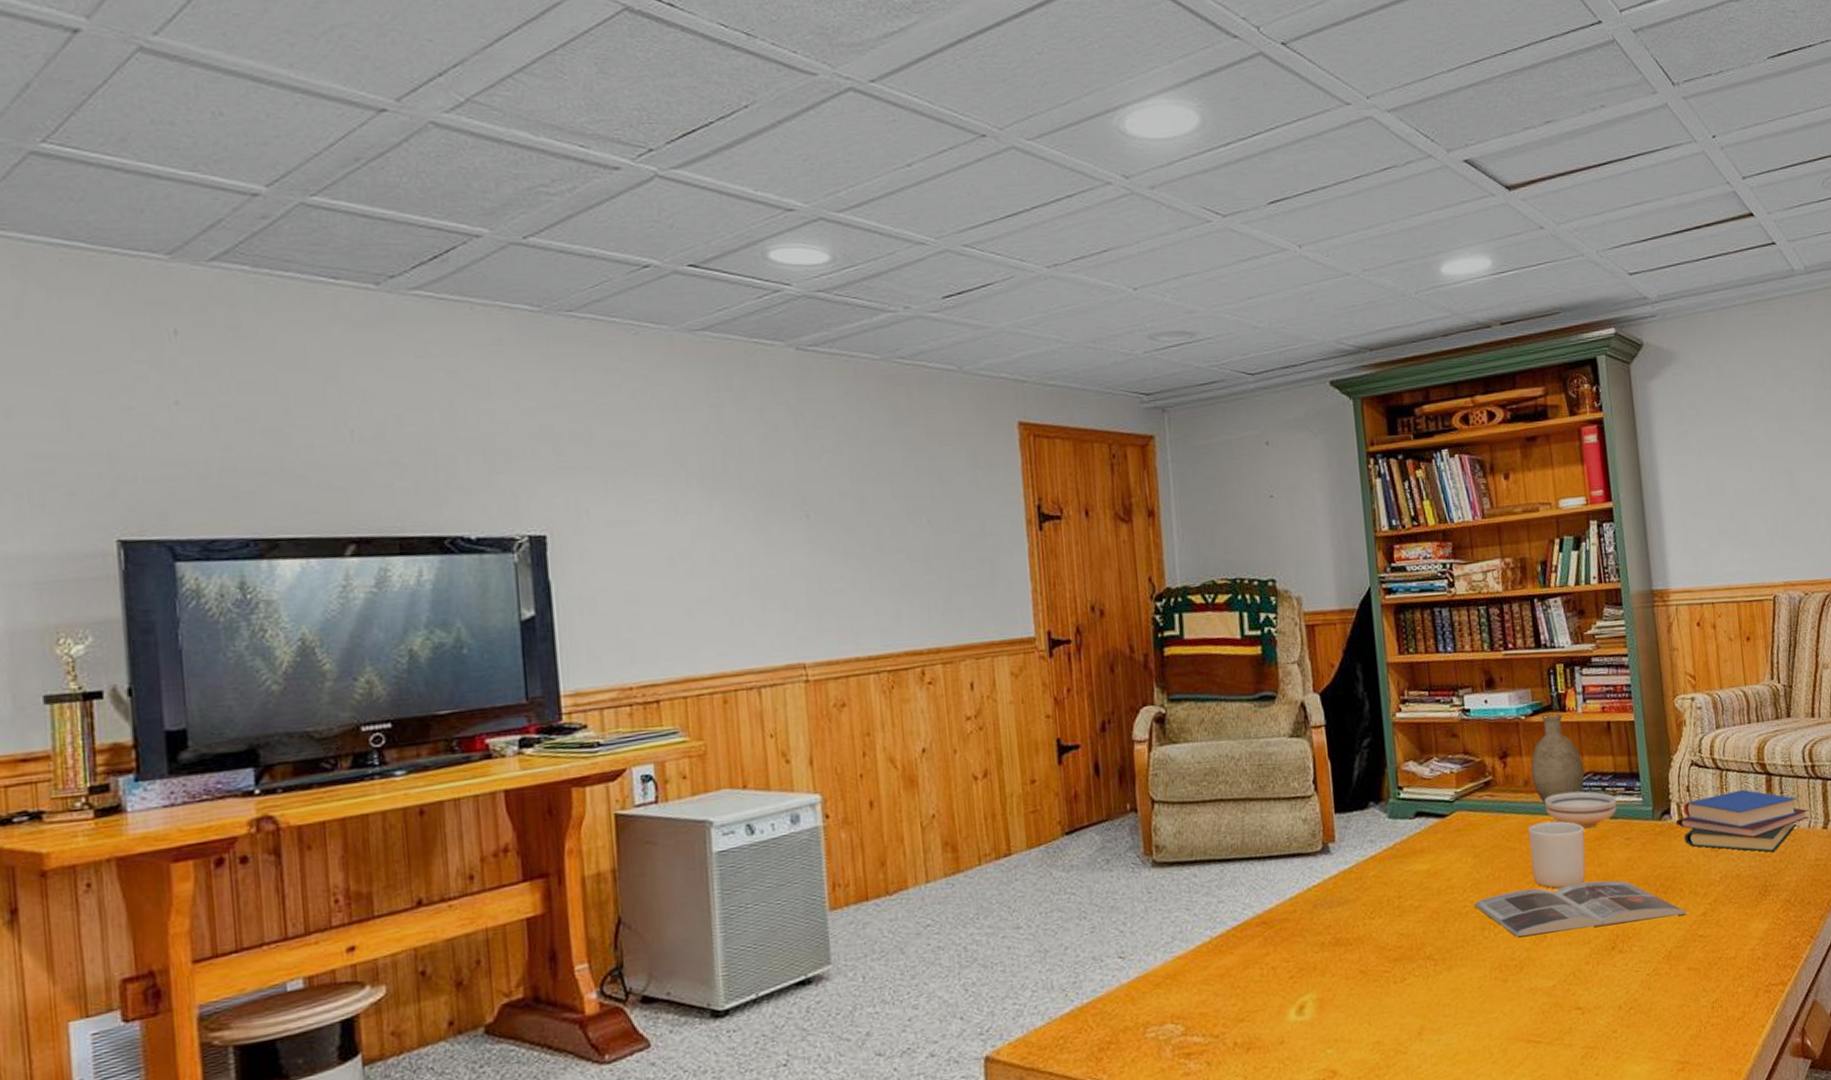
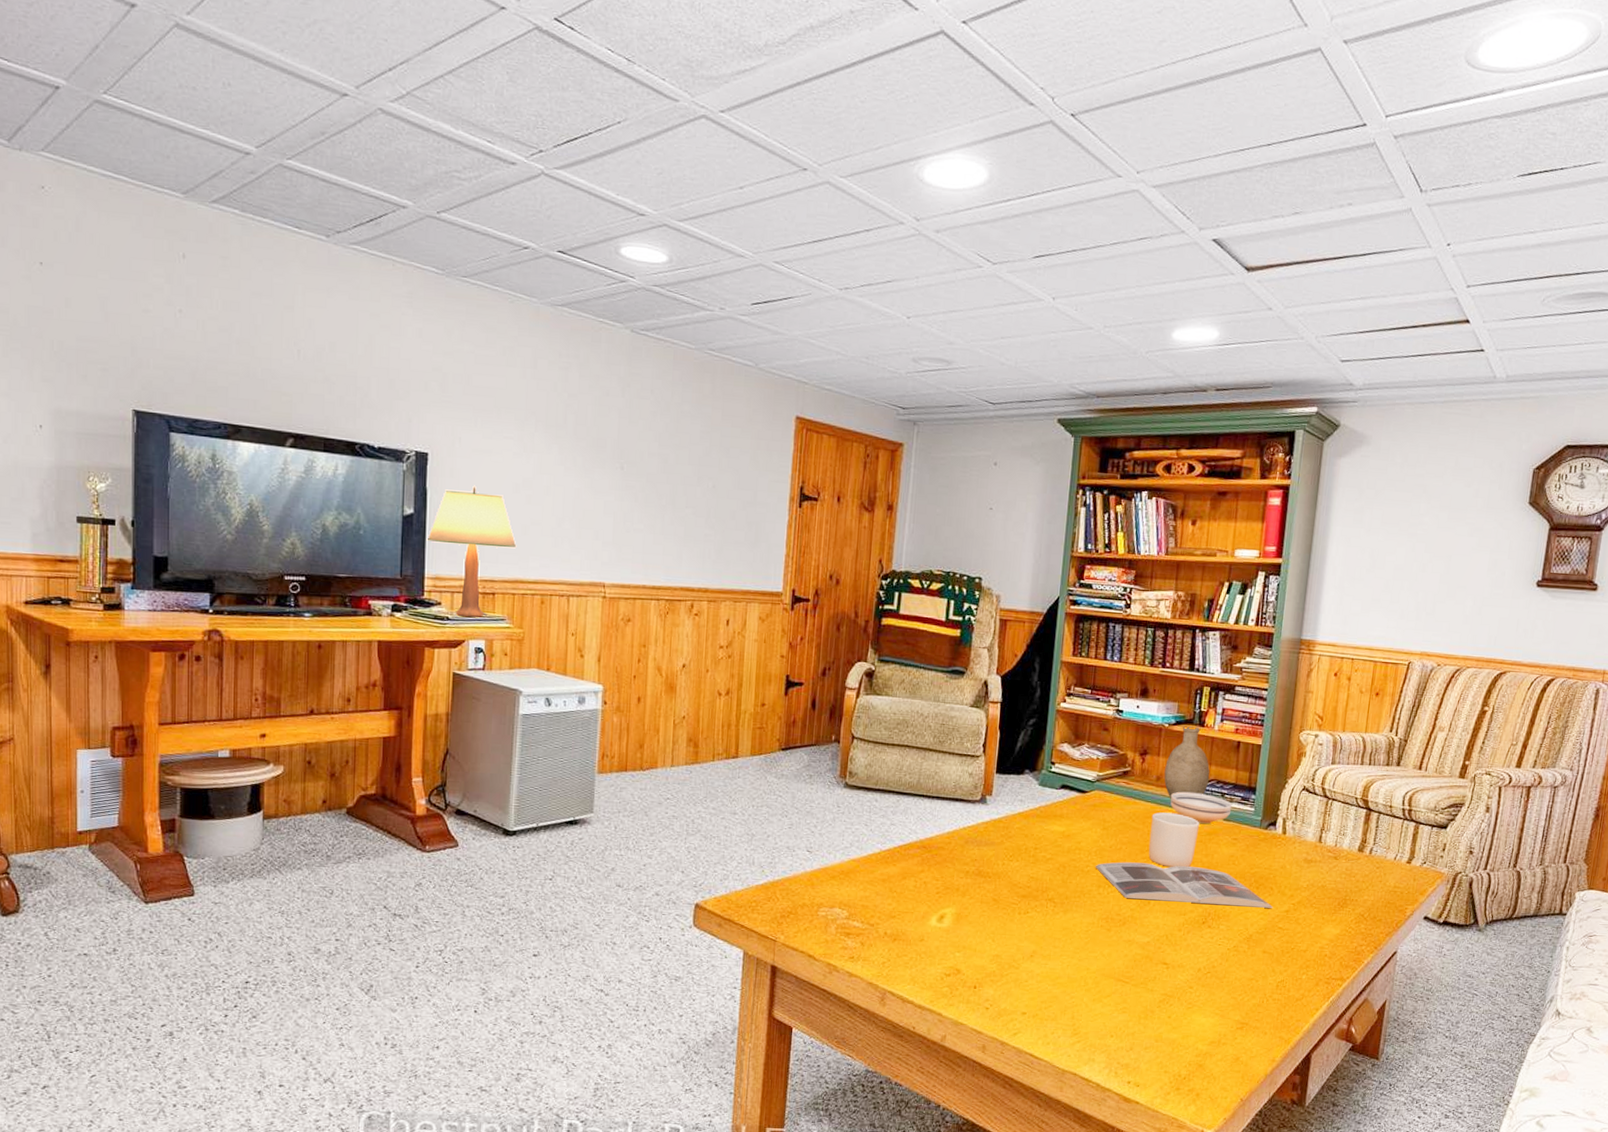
table lamp: none [558,568,682,738] -> present [428,486,517,617]
book: present [1675,789,1809,853] -> none [1279,817,1398,874]

